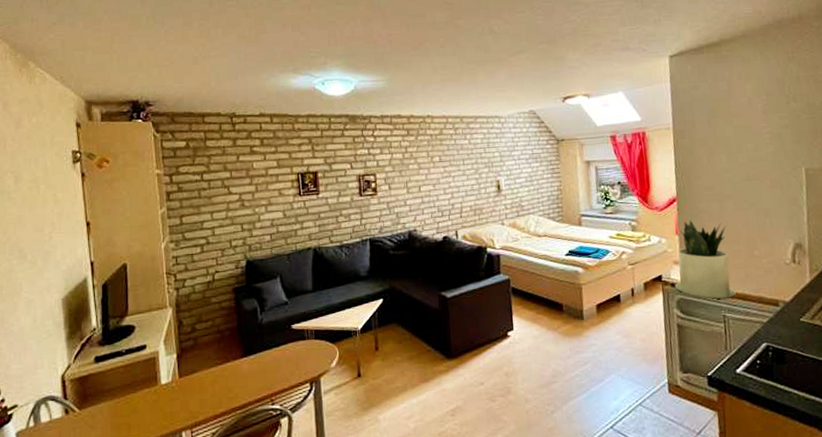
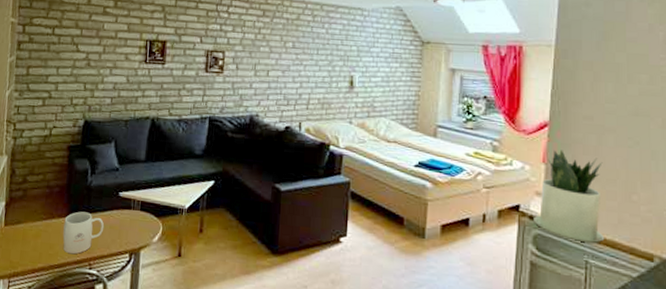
mug: none [240,350,281,394] -> present [62,211,105,255]

